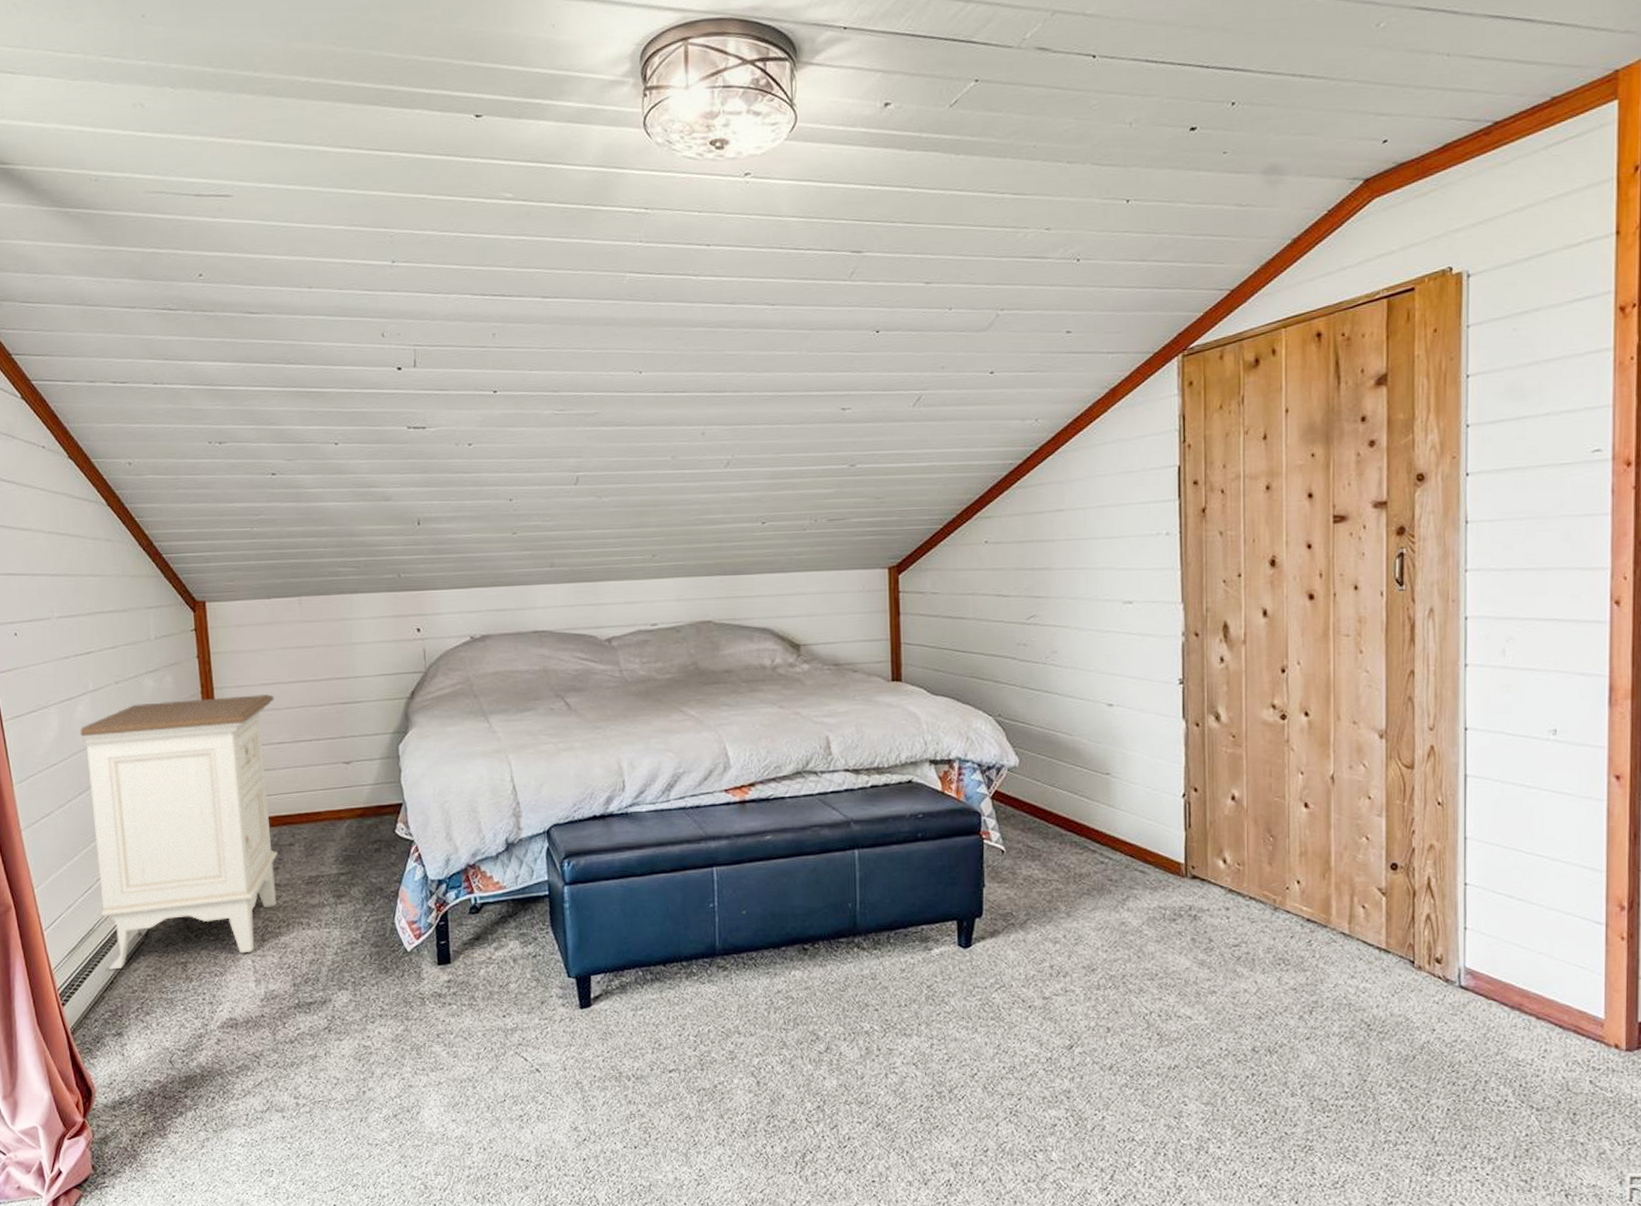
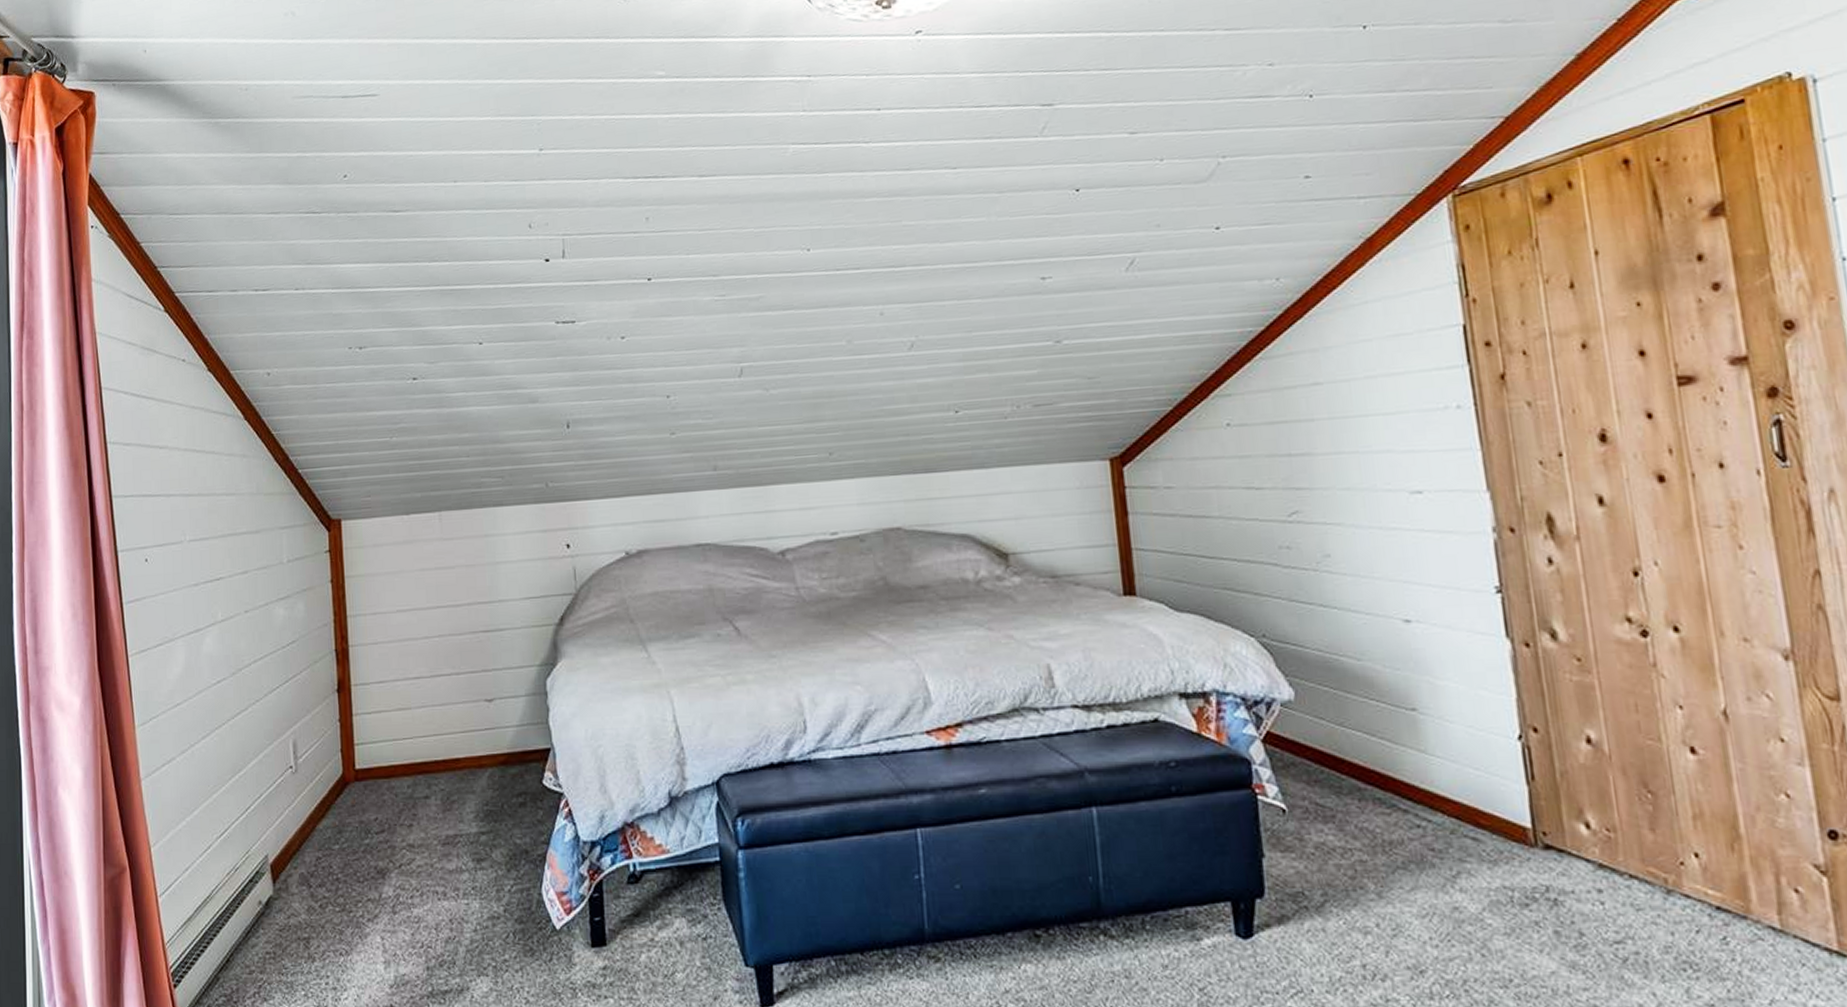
nightstand: present [80,694,278,970] -> none [206,622,413,945]

